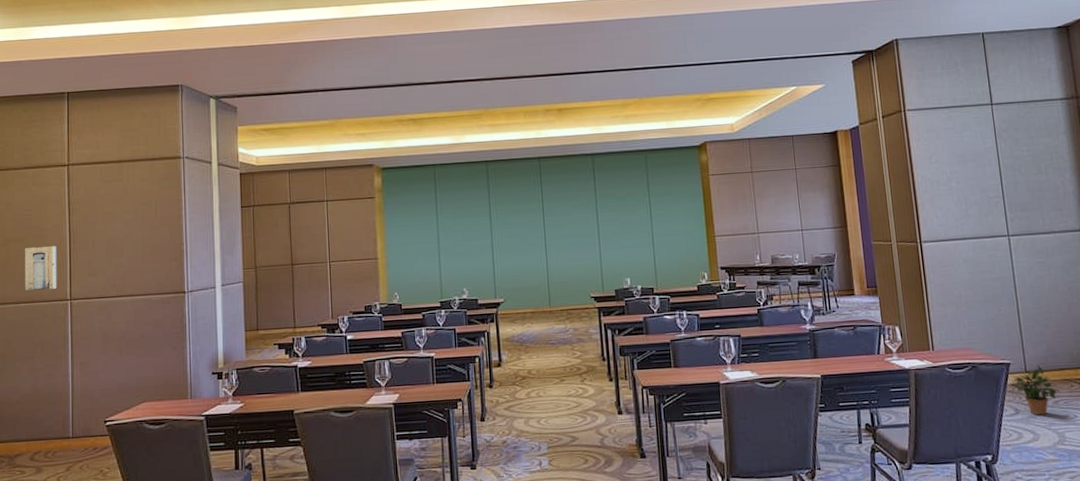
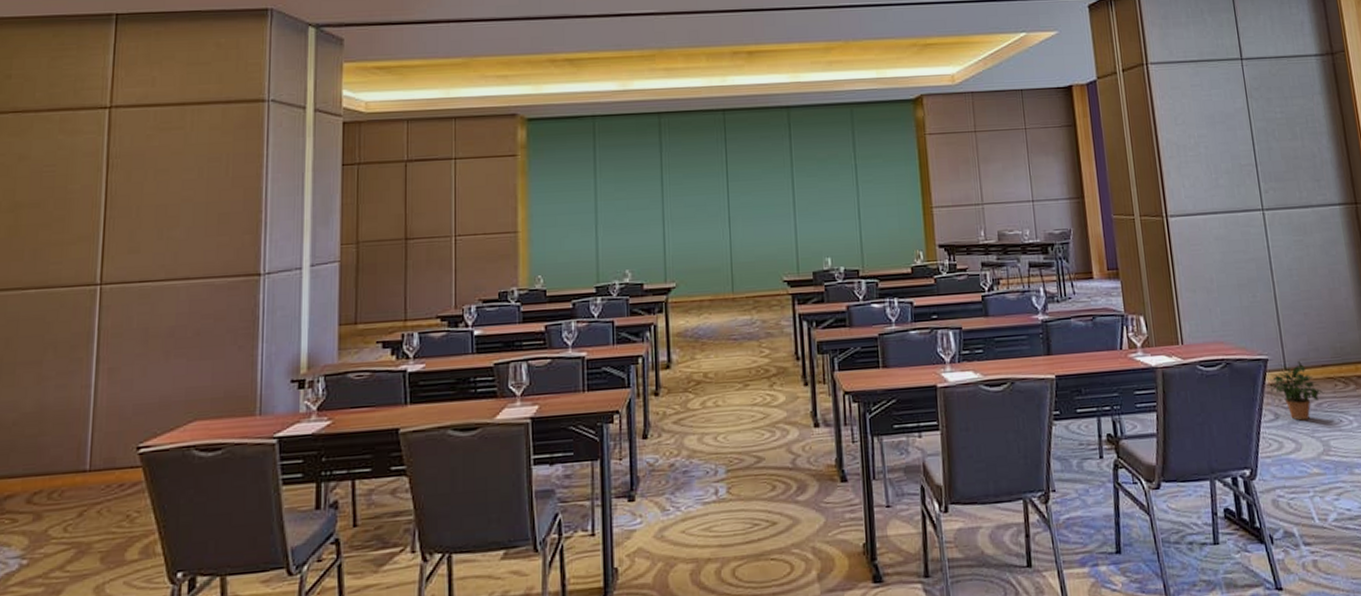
wall art: present [24,246,57,291] -> none [36,213,87,272]

